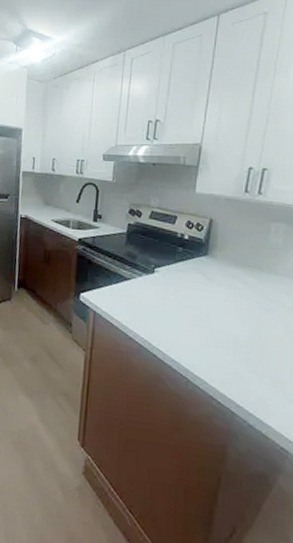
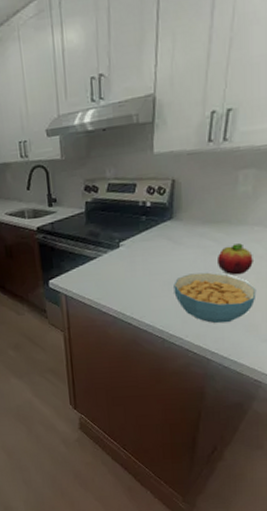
cereal bowl: none [203,313,285,374] -> present [174,272,257,324]
fruit: none [248,291,282,324] -> present [218,243,253,275]

